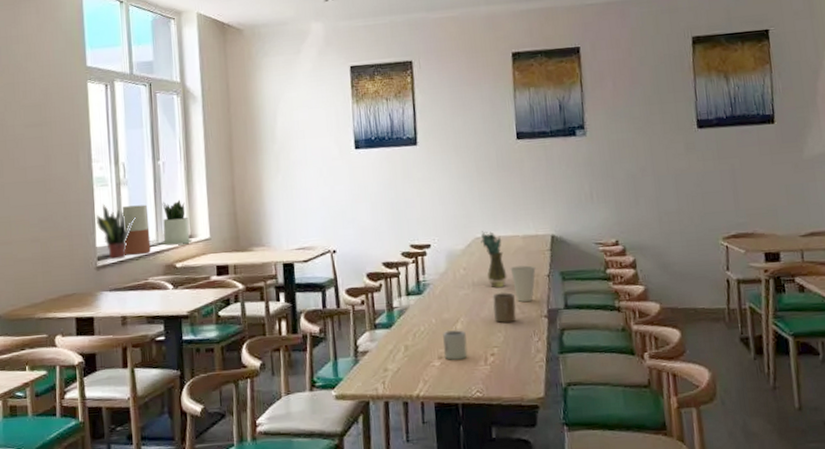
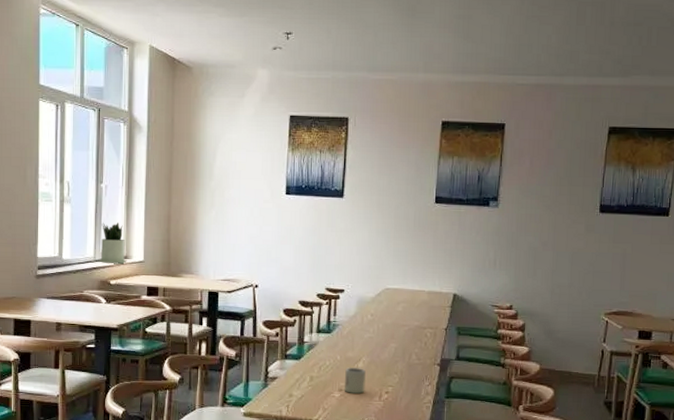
potted plant: present [96,204,137,260] -> none [39,218,77,271]
vase: present [122,204,151,256] -> none [64,223,88,269]
vase: present [480,231,507,288] -> none [390,283,409,335]
cup: present [492,292,517,323] -> none [393,339,413,366]
cup: present [510,265,536,303] -> none [413,318,436,351]

